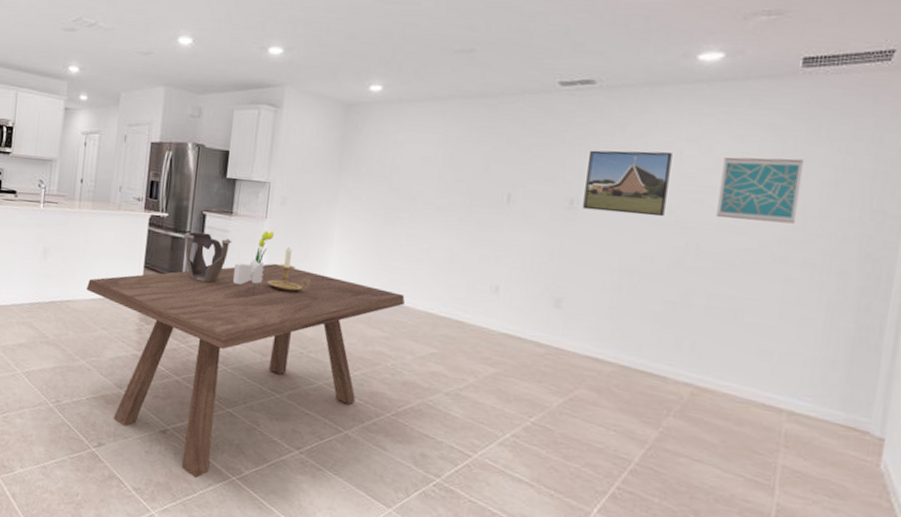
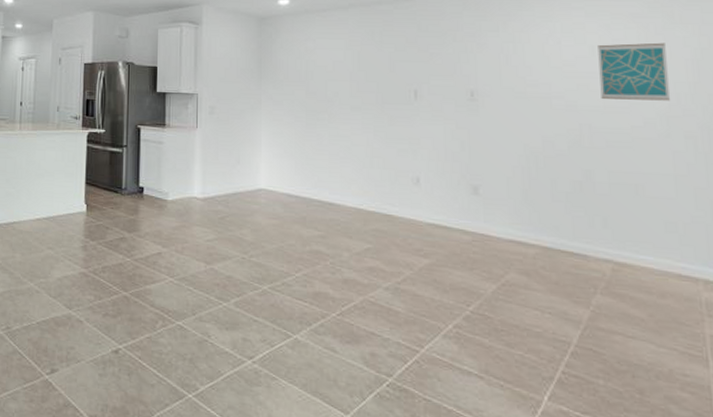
dining table: present [86,263,405,478] -> none [31,170,335,399]
decorative bowl: present [184,231,232,283] -> none [121,145,167,195]
bouquet: present [232,230,274,293] -> none [170,140,205,201]
candle holder: present [267,247,310,292] -> none [203,154,244,198]
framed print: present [583,150,672,217] -> none [481,43,555,103]

